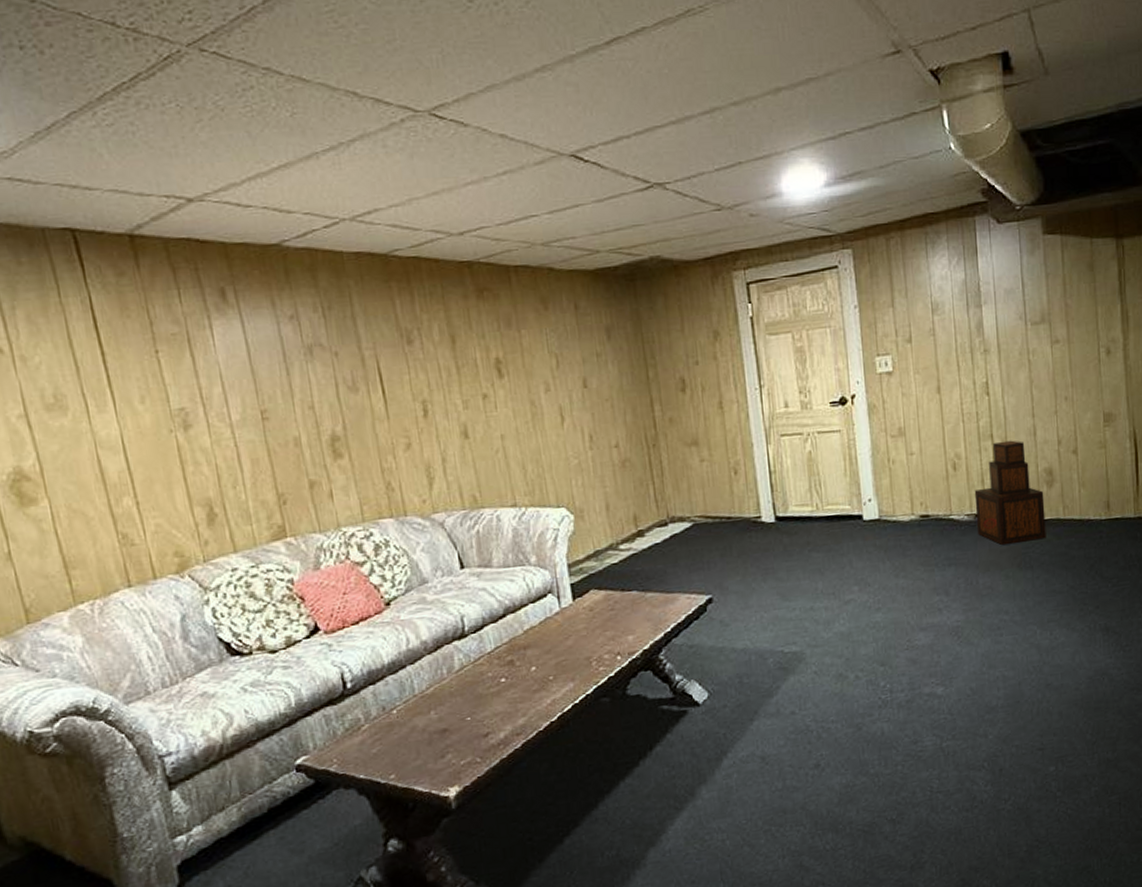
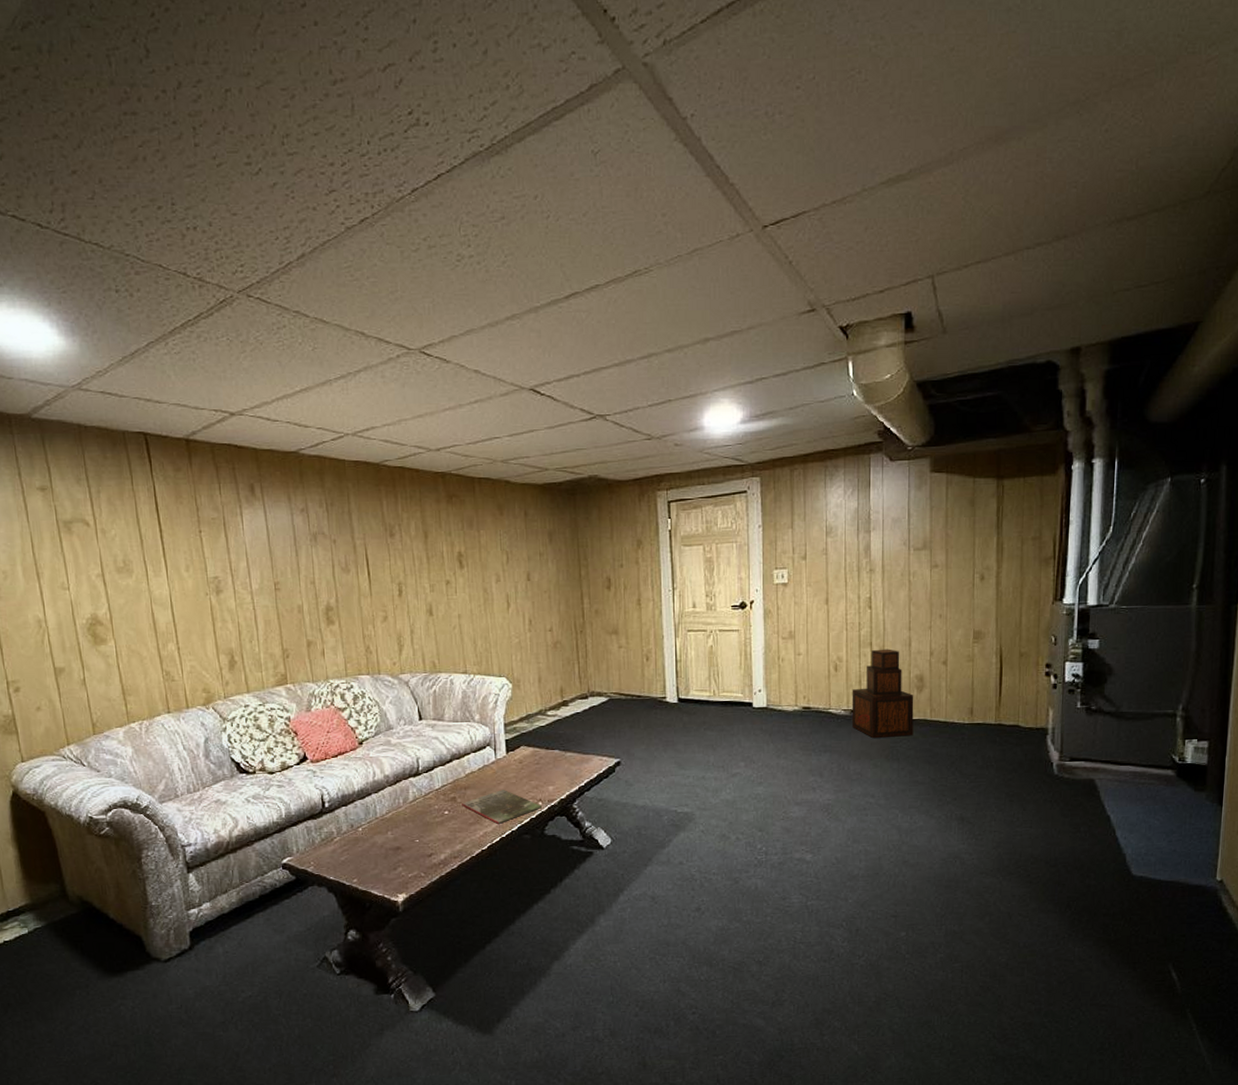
magazine: none [521,645,621,688] -> present [462,790,542,824]

